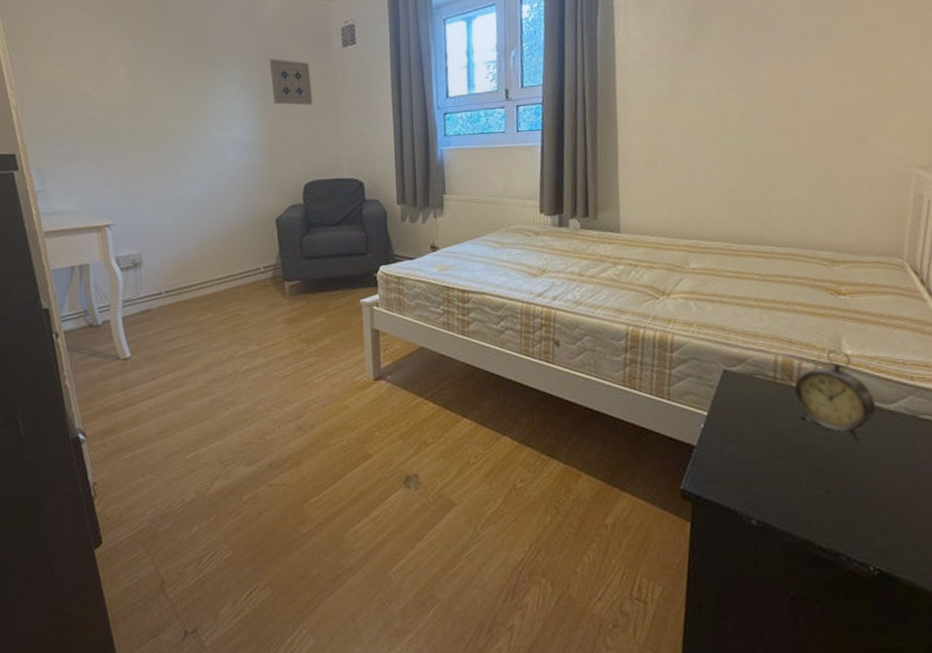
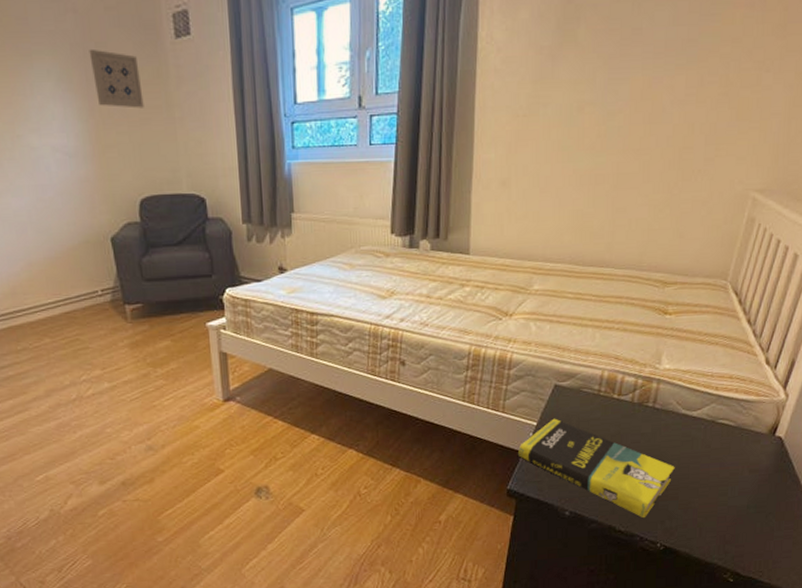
book: none [689,408,877,533] -> present [518,418,675,519]
alarm clock: present [793,349,876,443] -> none [614,364,683,445]

